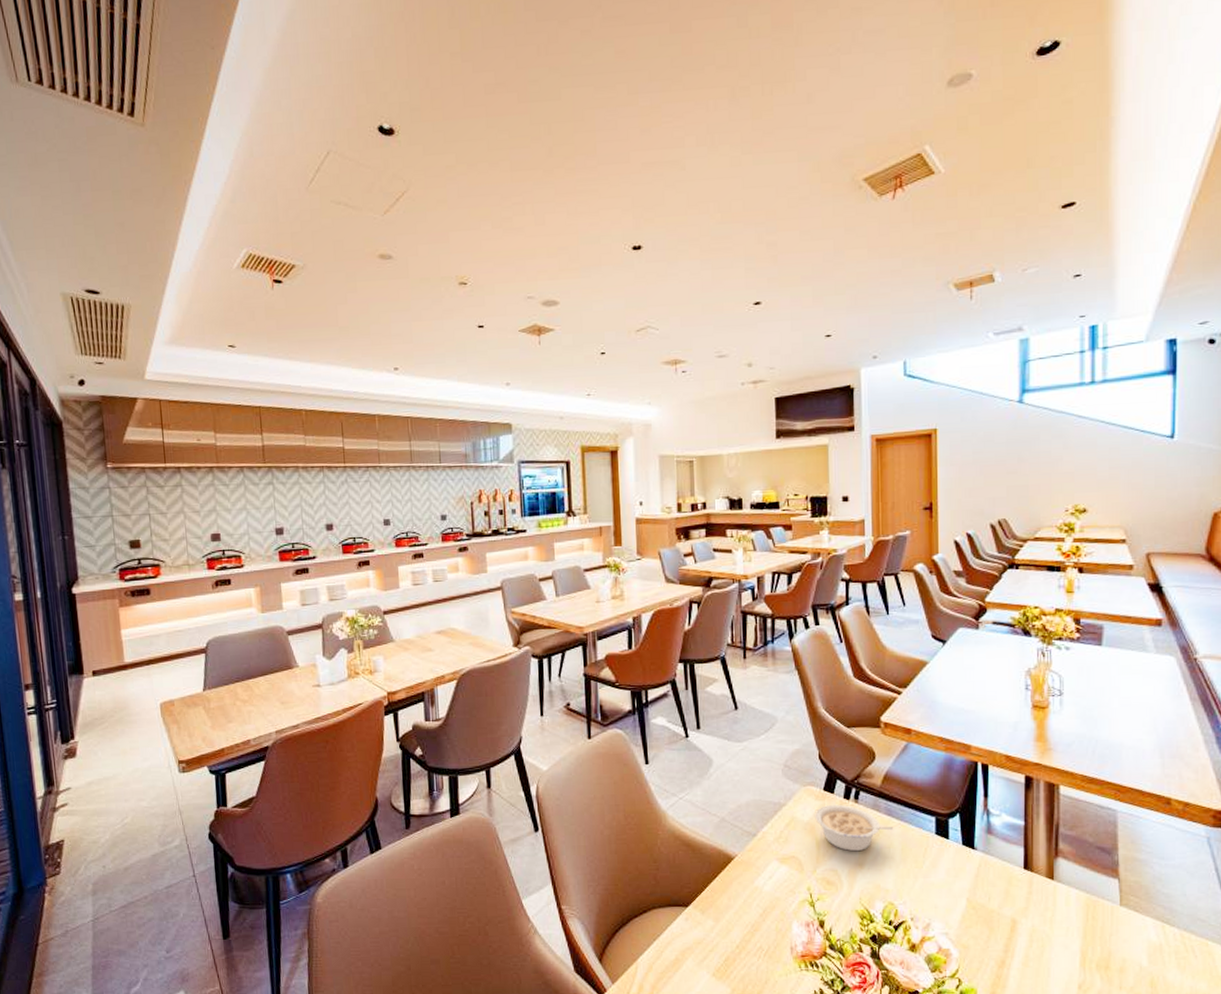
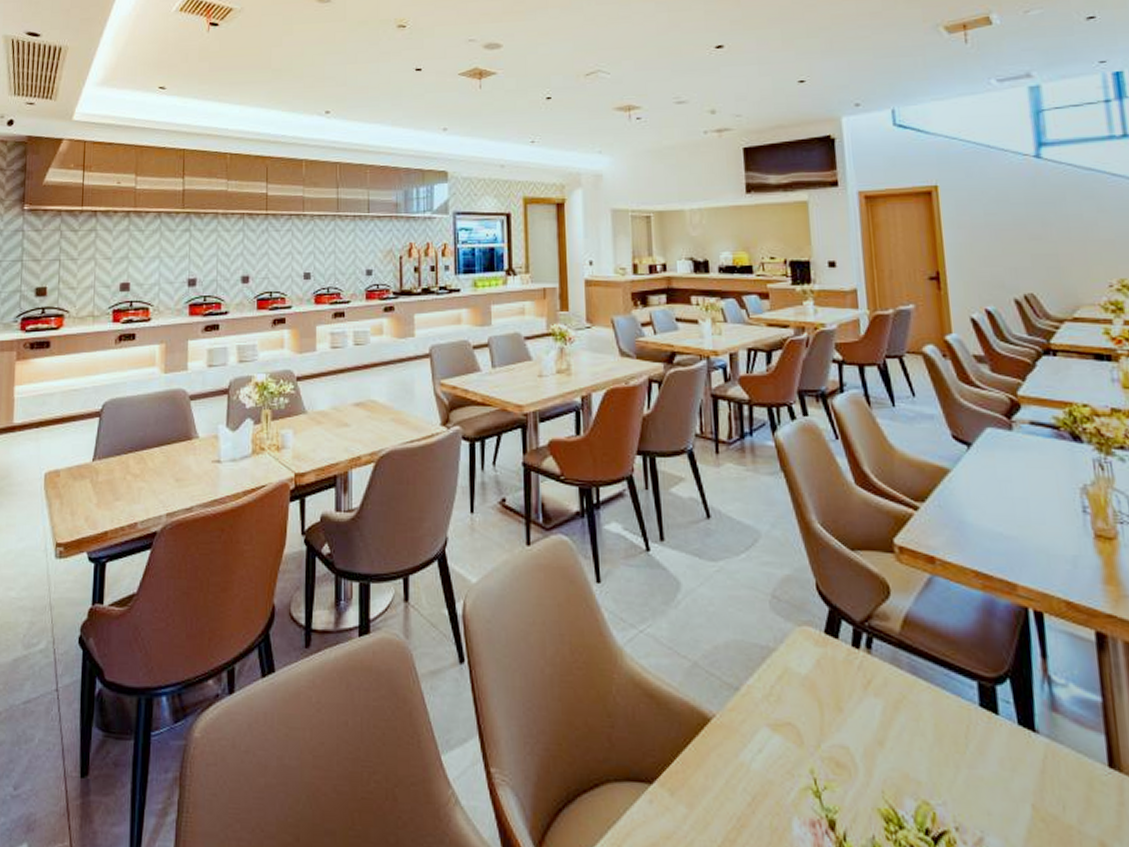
legume: present [815,804,894,852] -> none [815,653,922,723]

